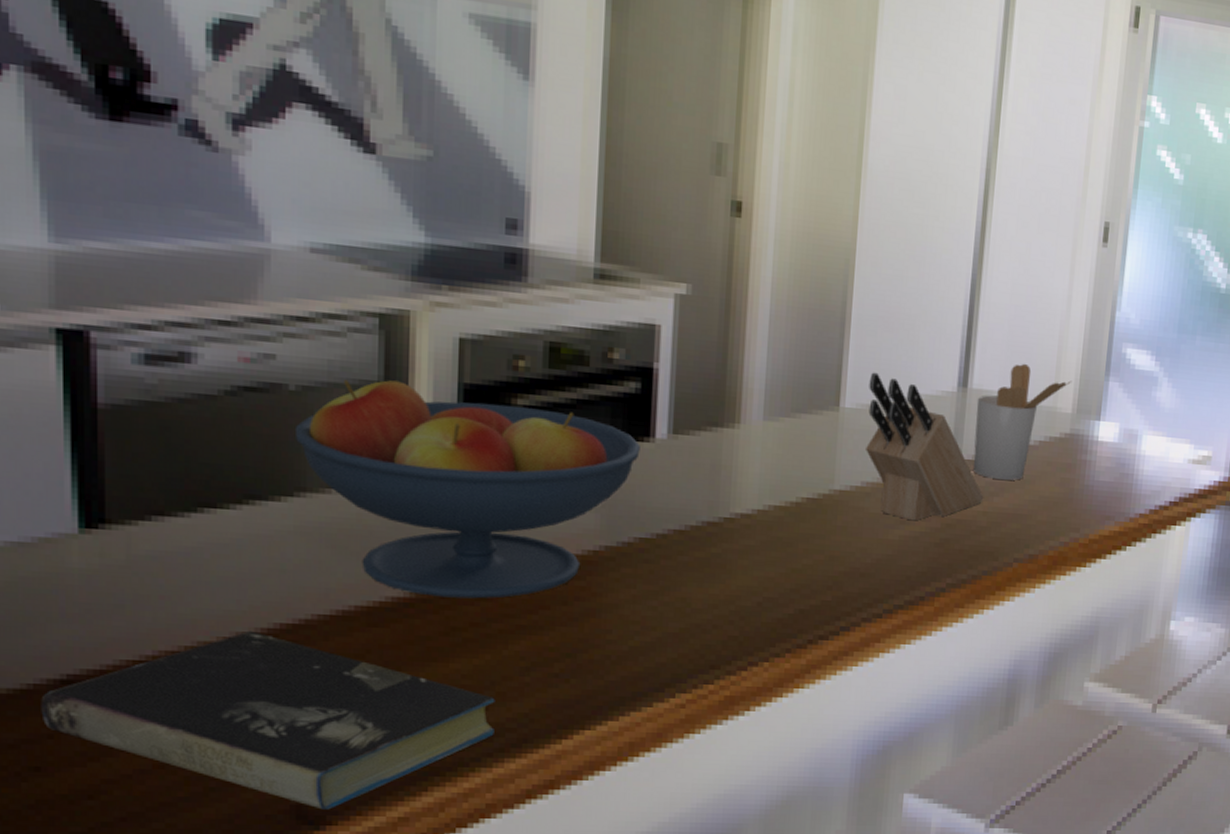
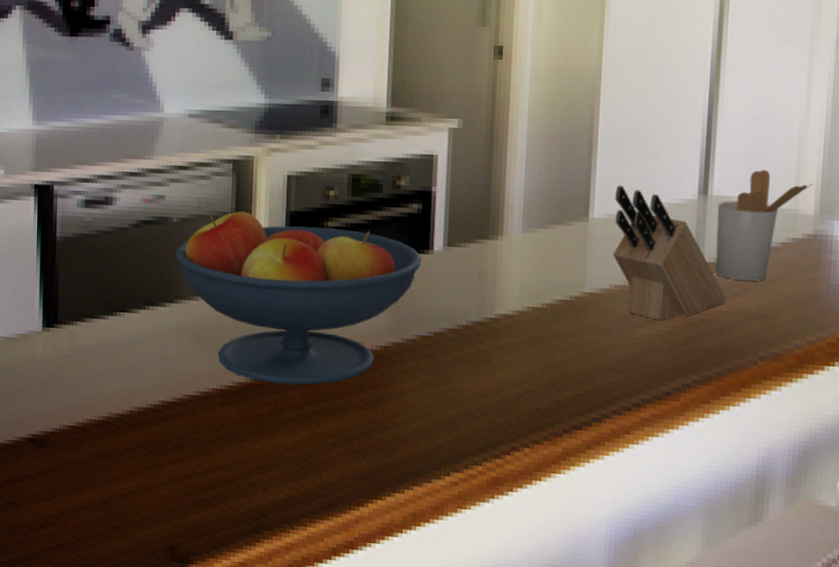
book: present [41,630,495,810] -> none [16,406,310,551]

